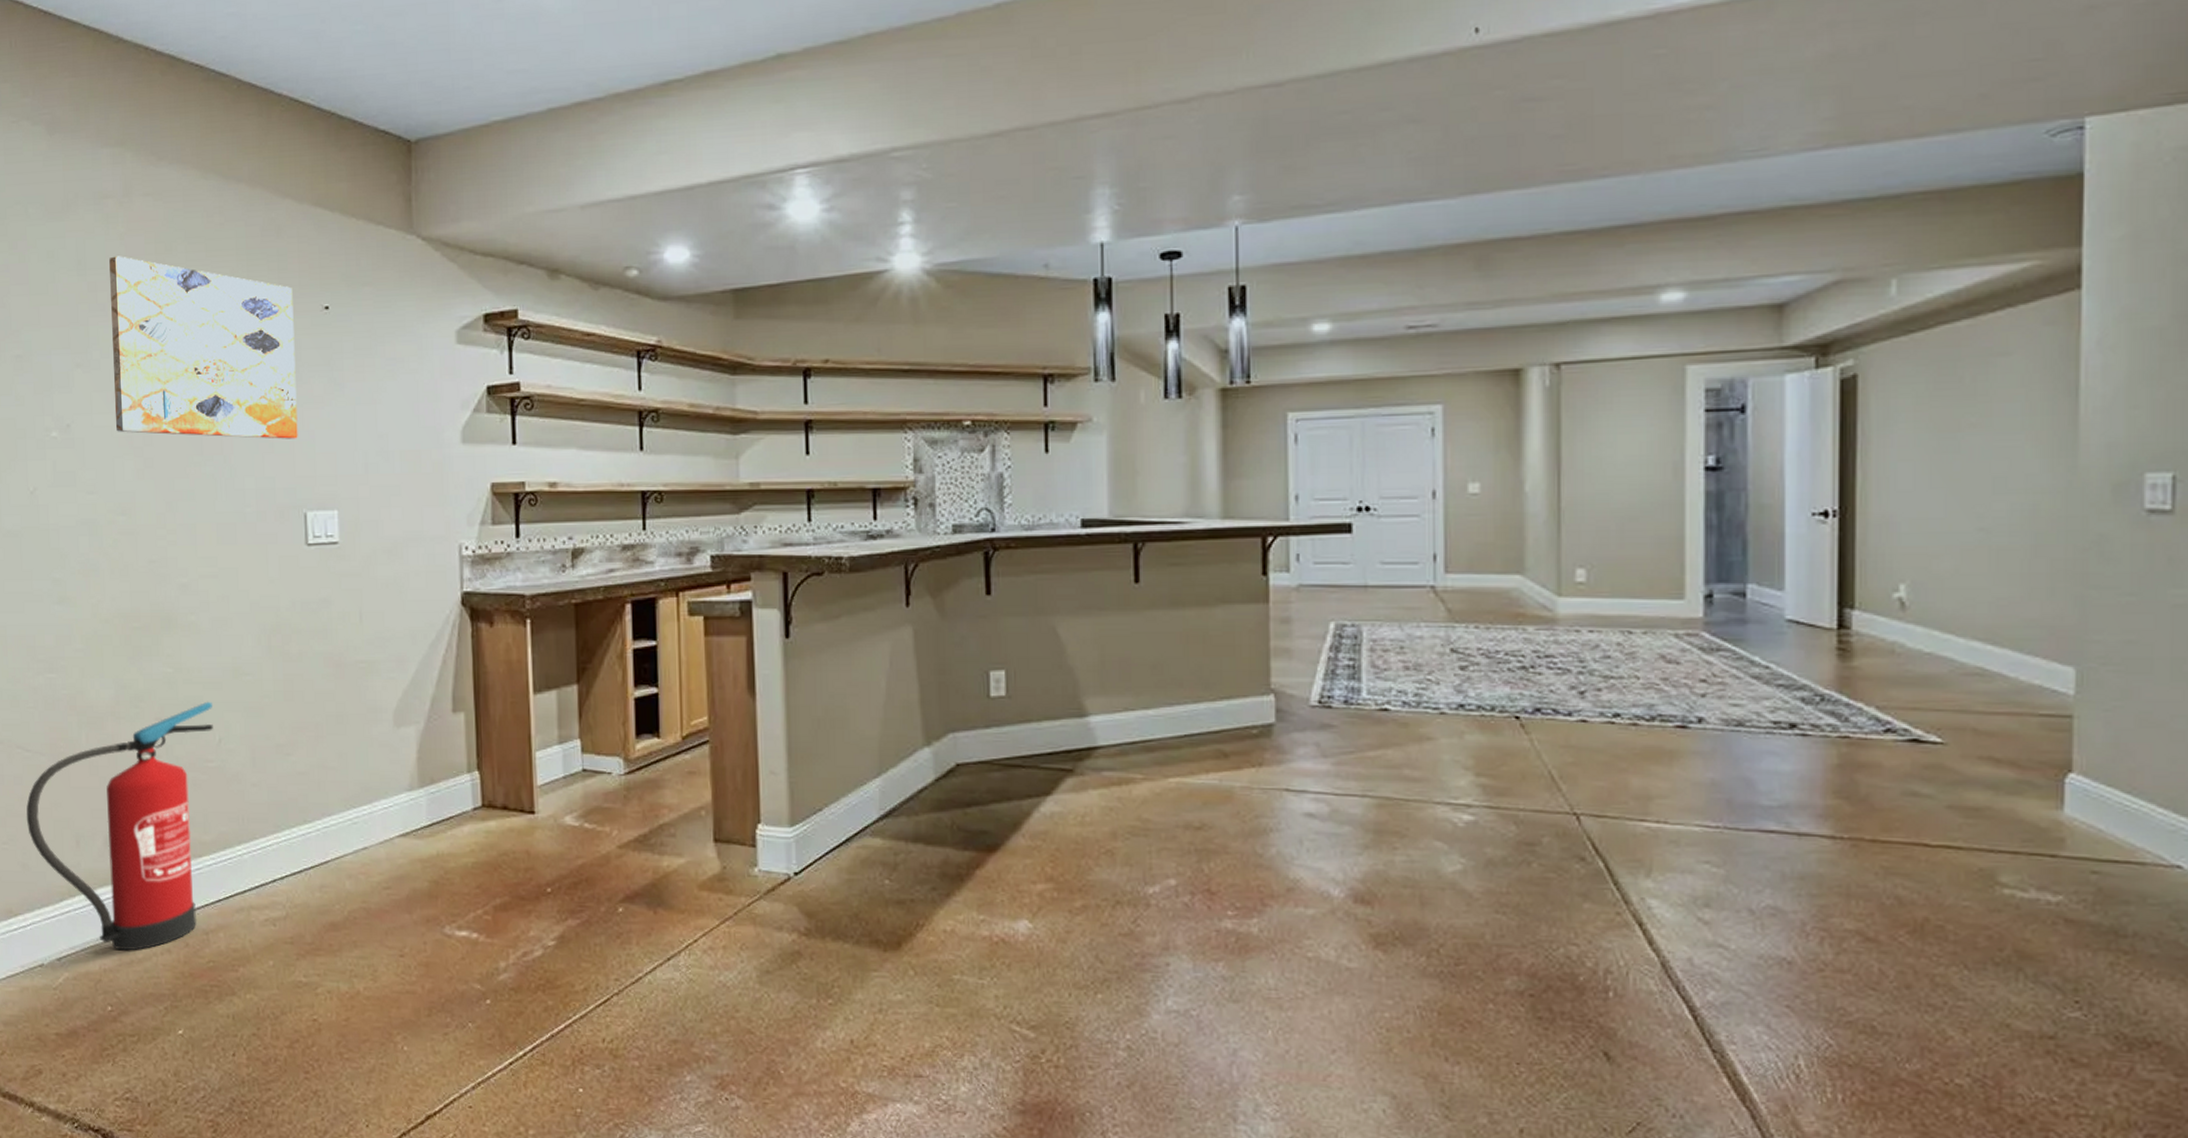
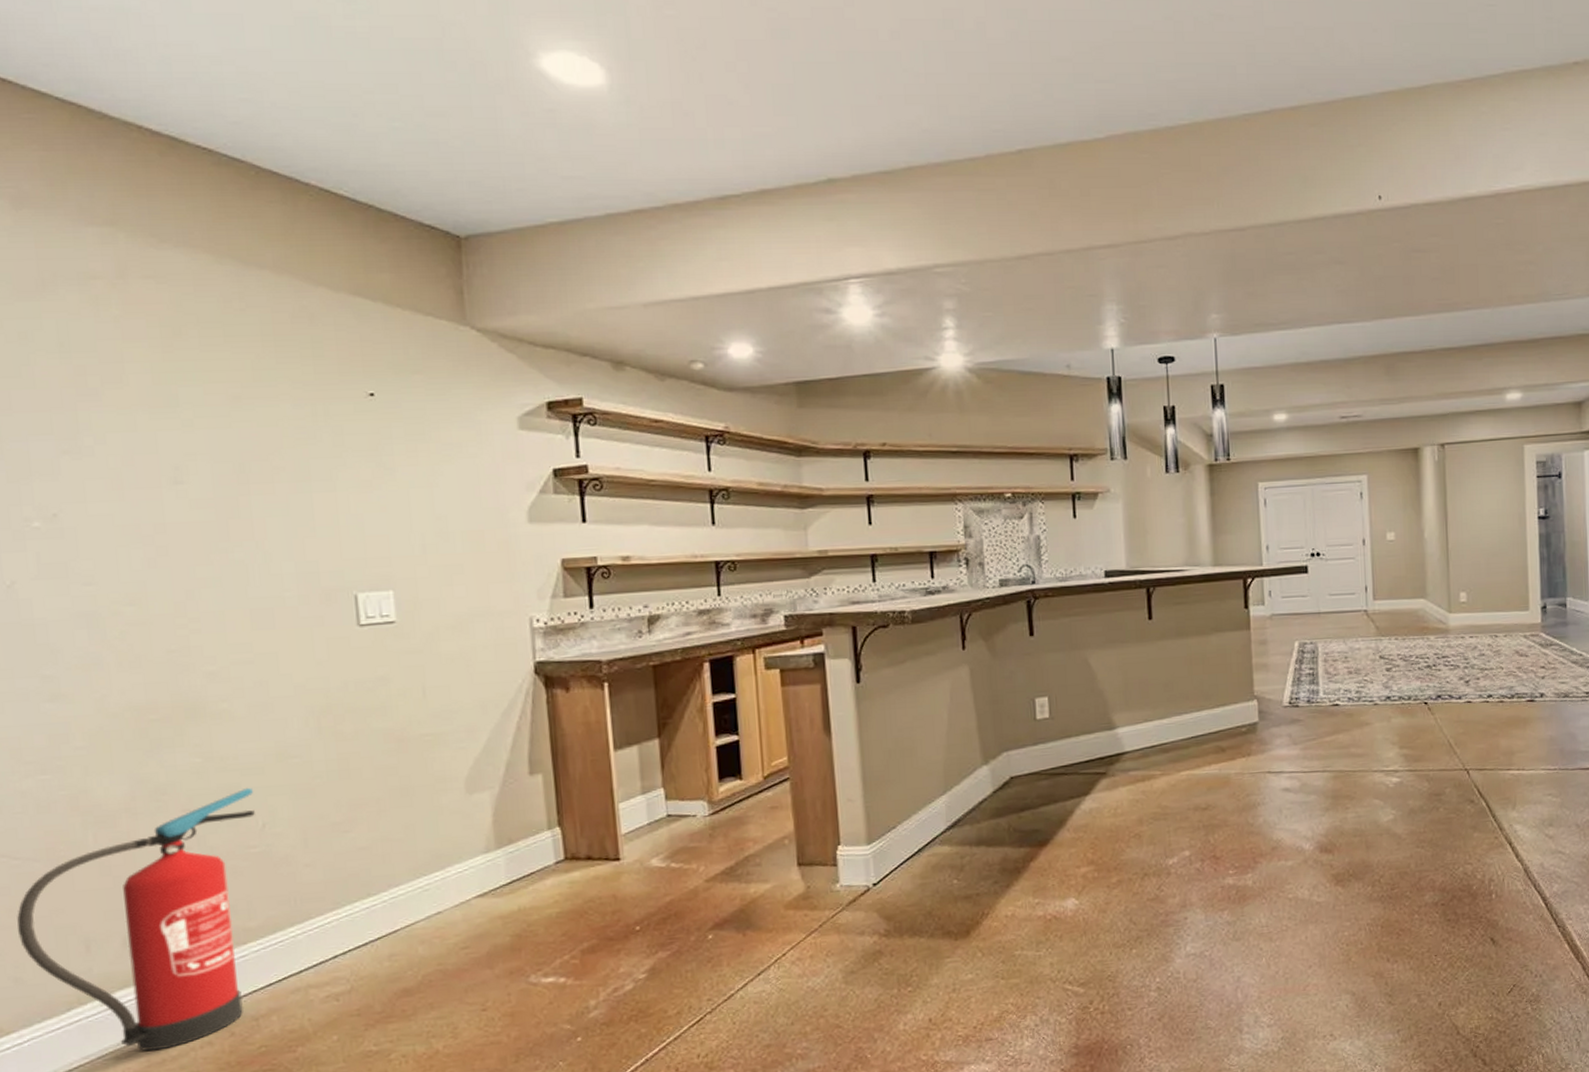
wall art: present [109,256,298,439] -> none [101,339,344,524]

